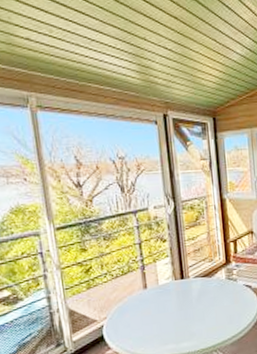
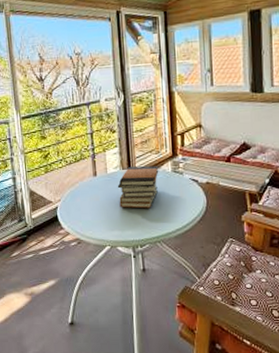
book stack: none [170,274,213,320] -> present [117,166,159,209]

